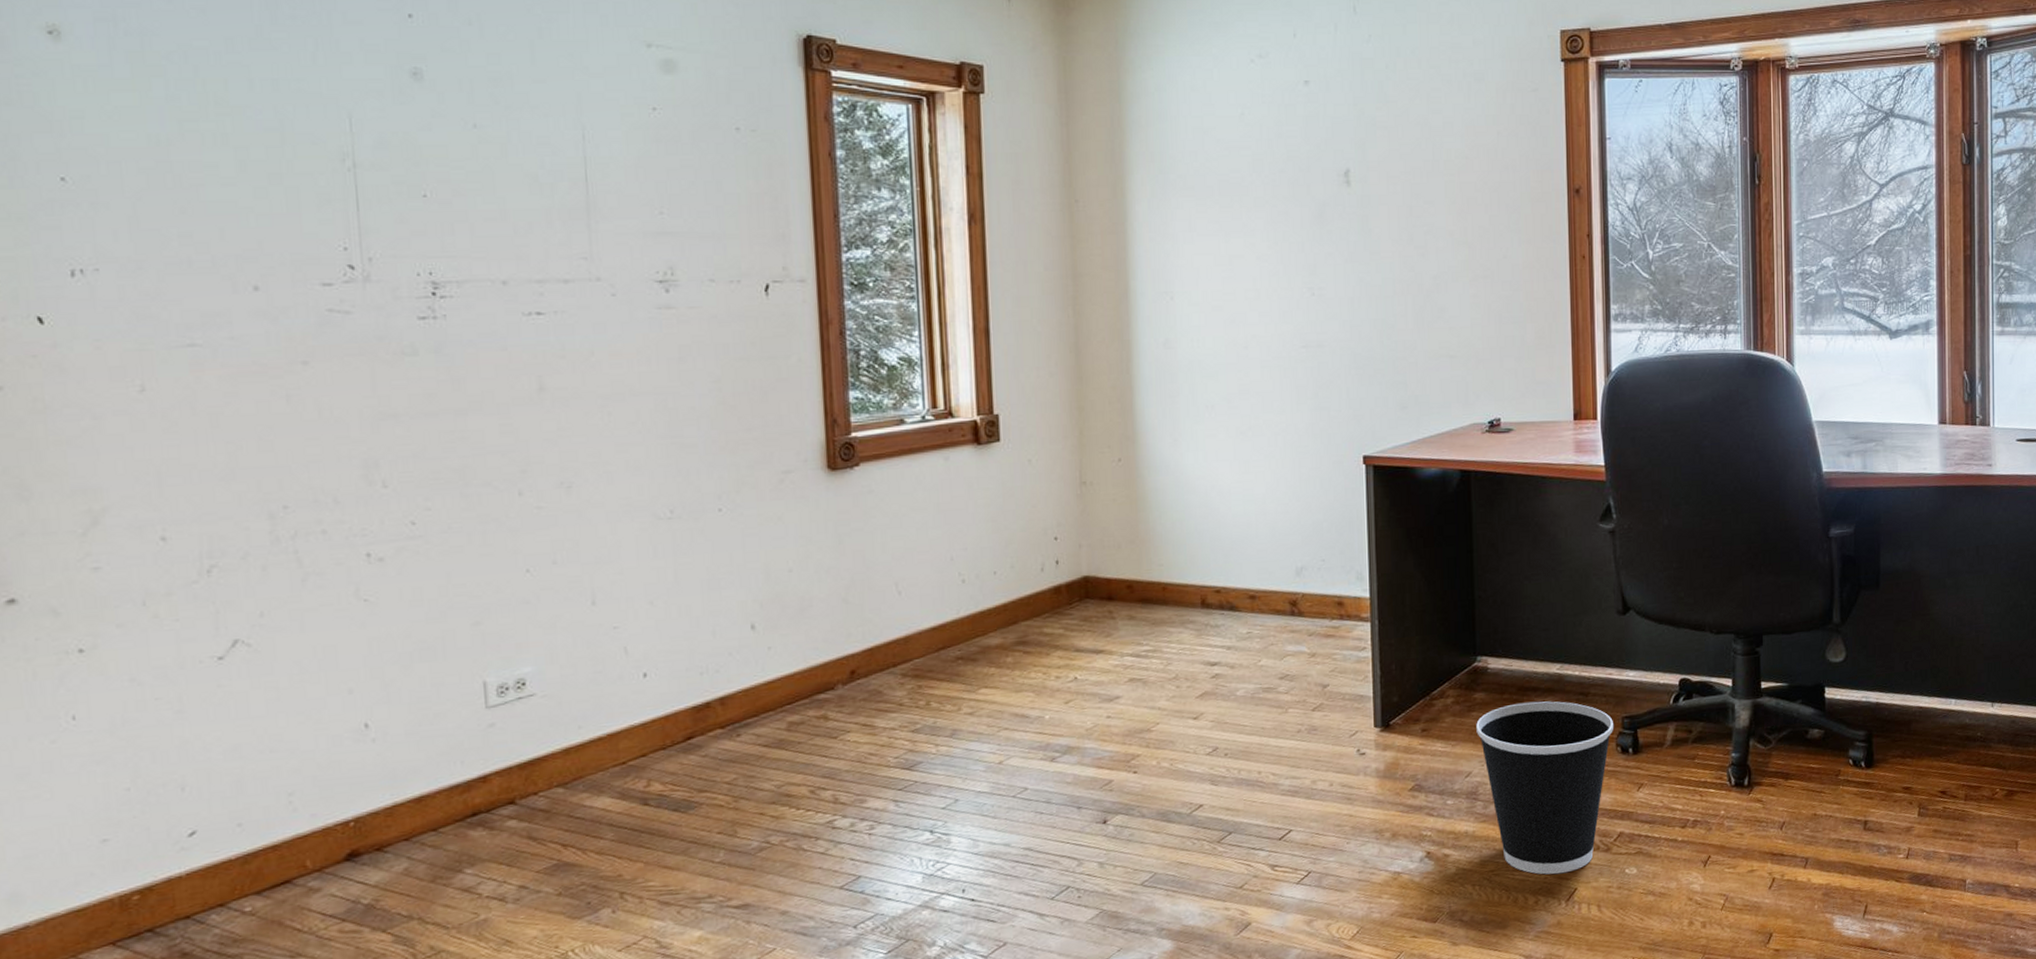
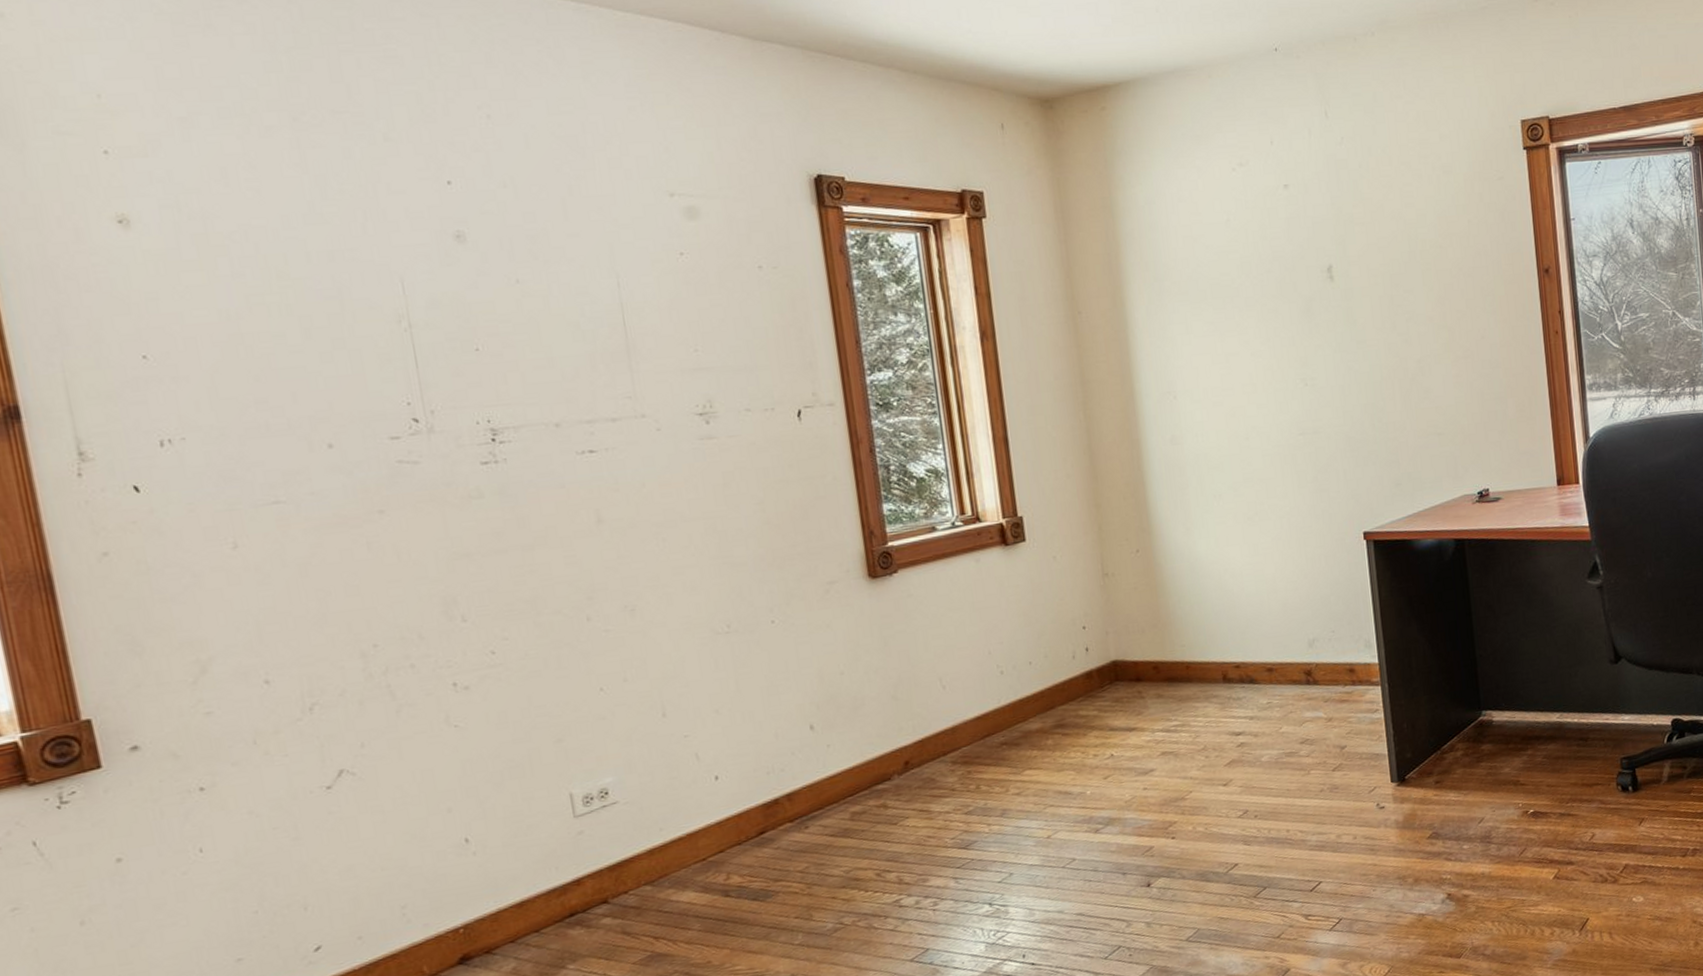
wastebasket: present [1476,701,1613,875] -> none [1485,747,1613,908]

